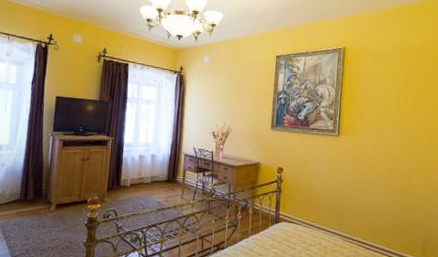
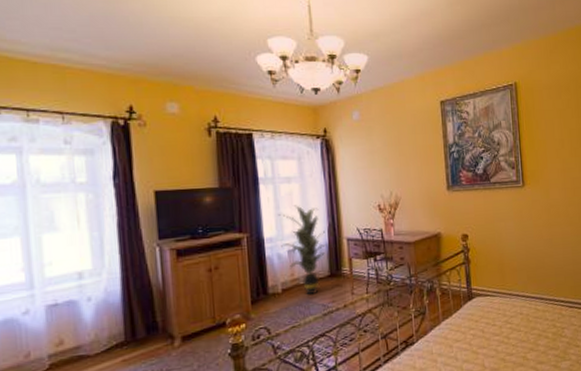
indoor plant: none [135,122,172,193] -> present [279,205,331,296]

